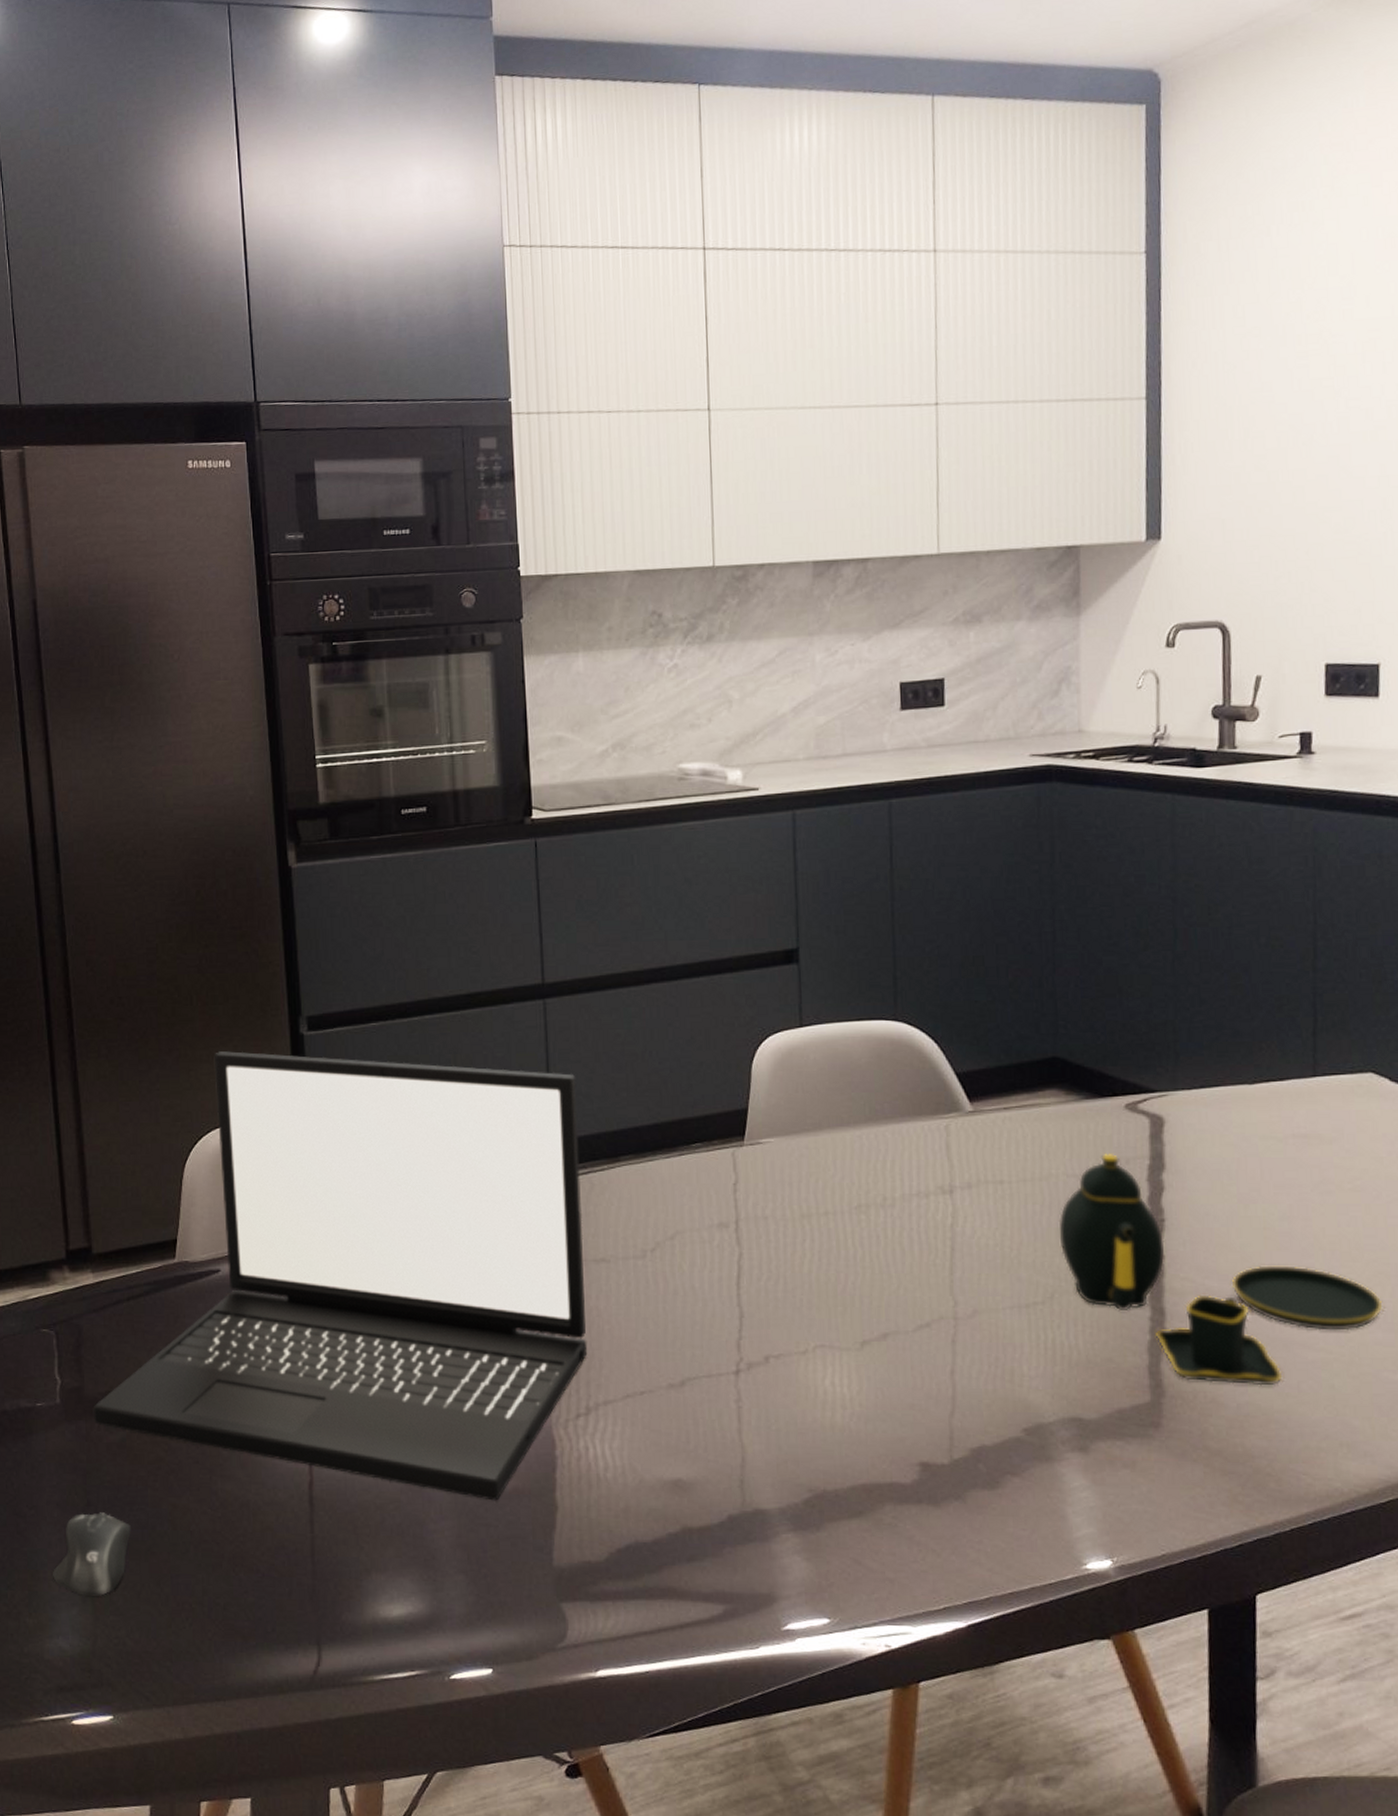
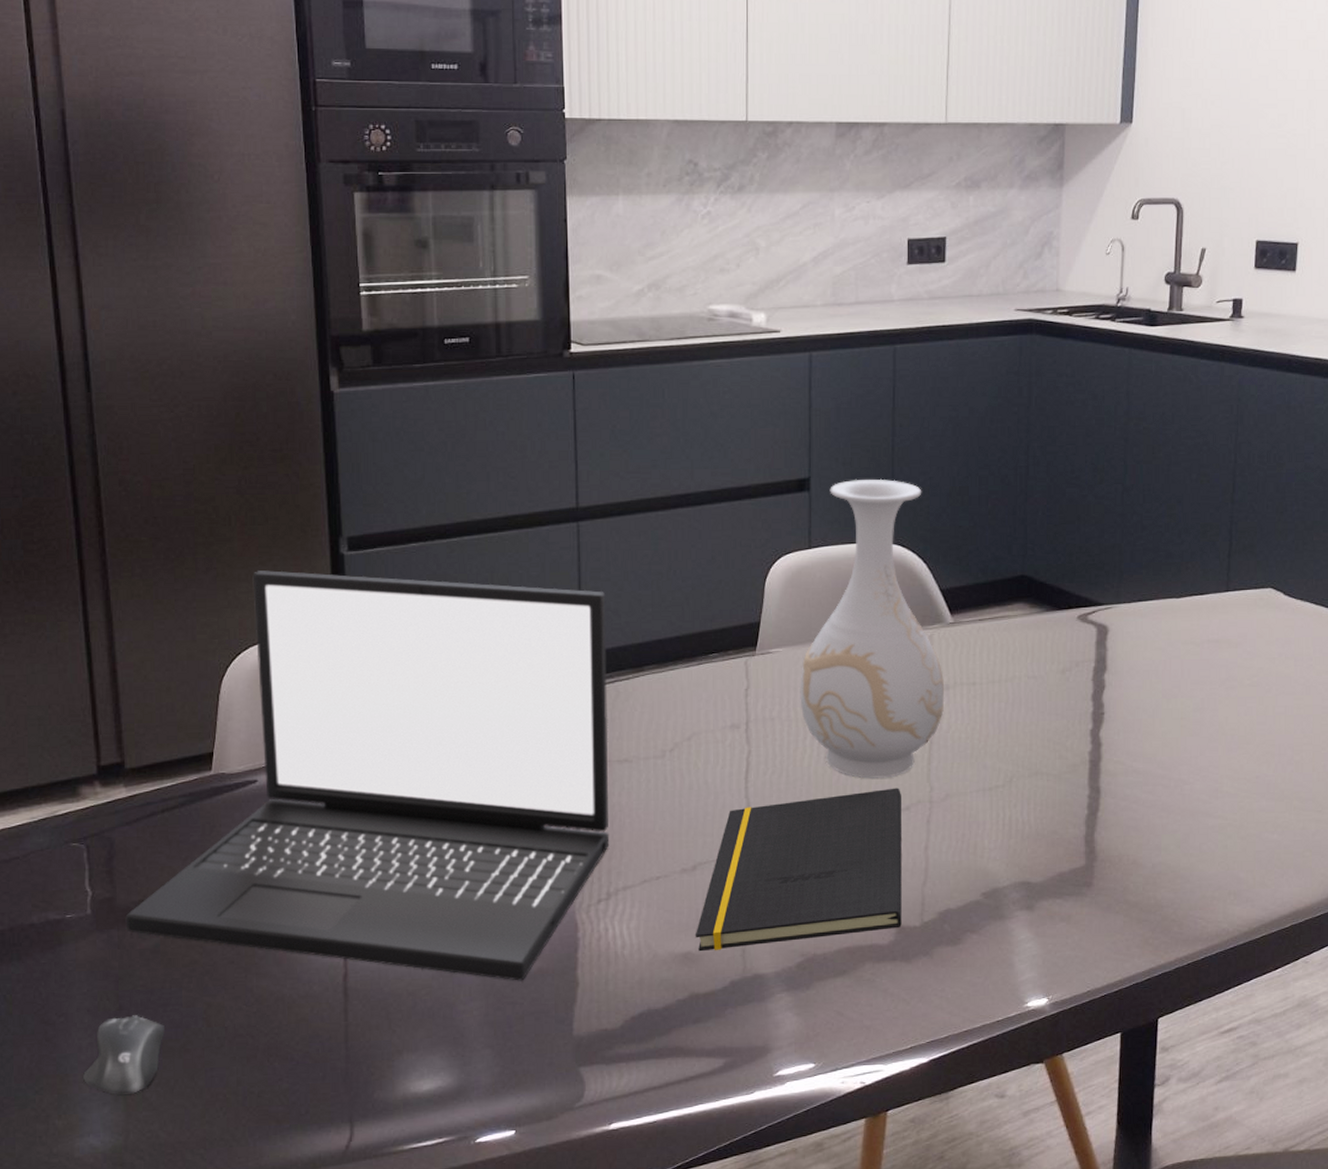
notepad: none [685,1300,927,1480] -> present [695,788,902,952]
vase: none [795,948,967,1289] -> present [800,478,945,779]
teapot: present [1058,1153,1383,1386] -> none [1019,657,1268,849]

